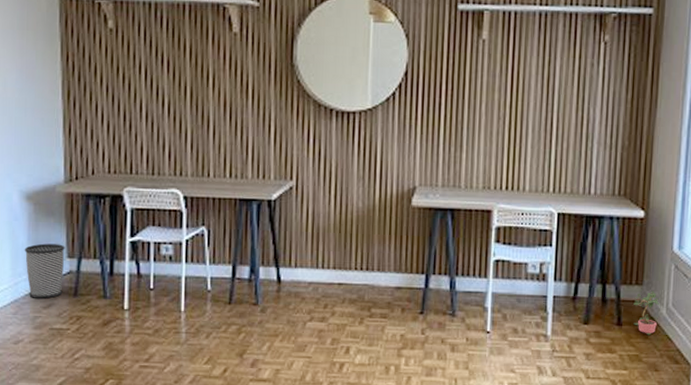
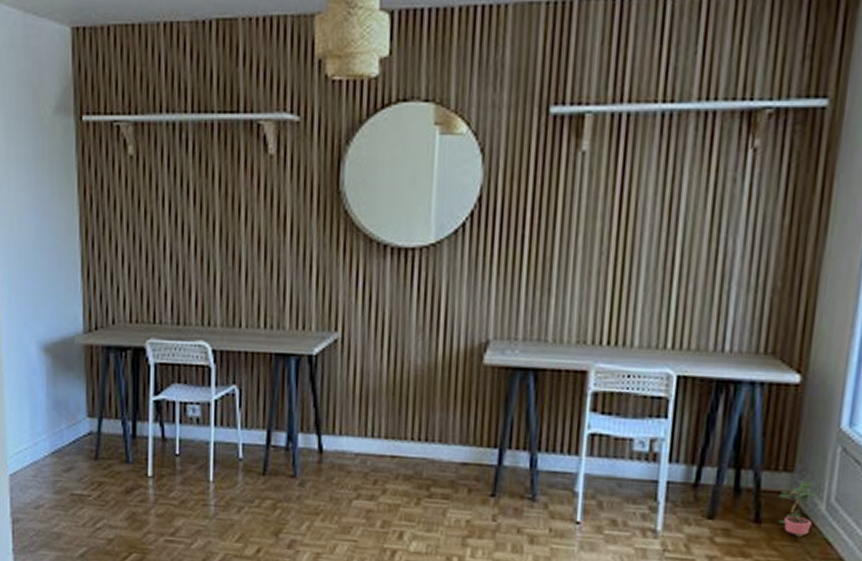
wastebasket: present [24,243,65,299] -> none [43,400,85,461]

